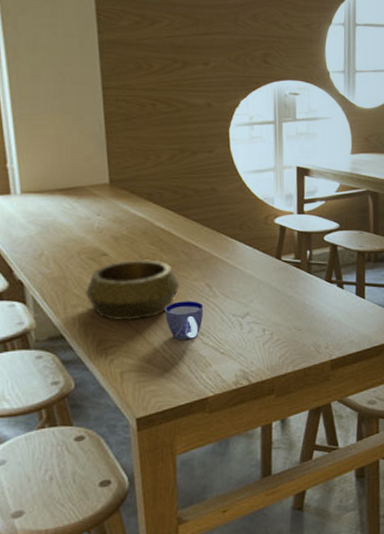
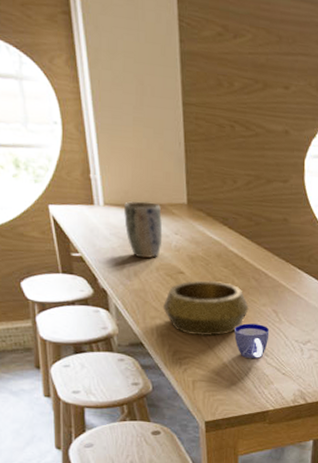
plant pot: none [42,186,84,244] -> present [124,201,163,259]

